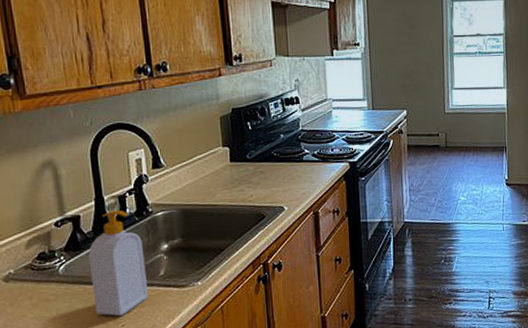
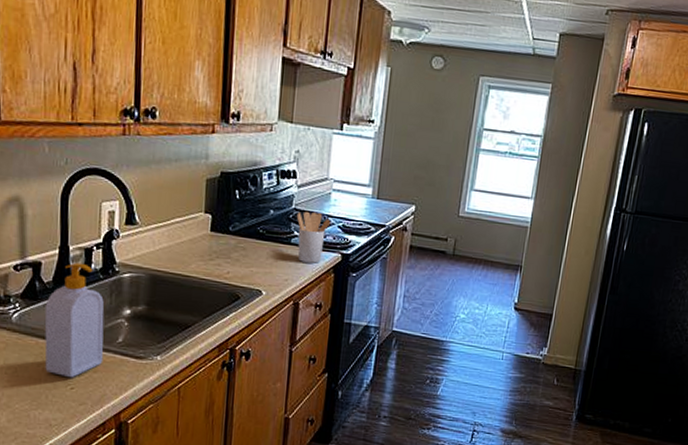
utensil holder: none [304,129,336,176] -> present [296,211,331,263]

